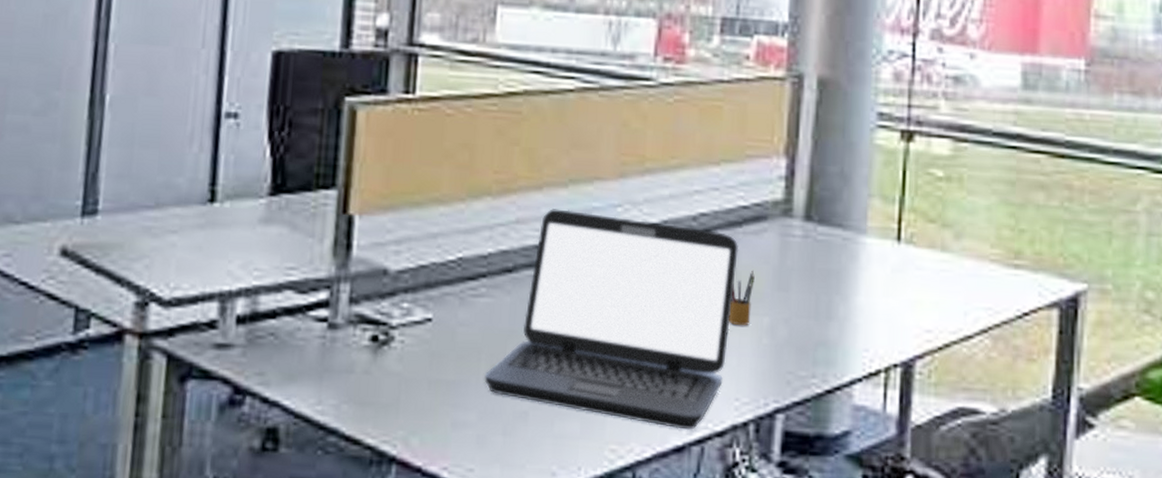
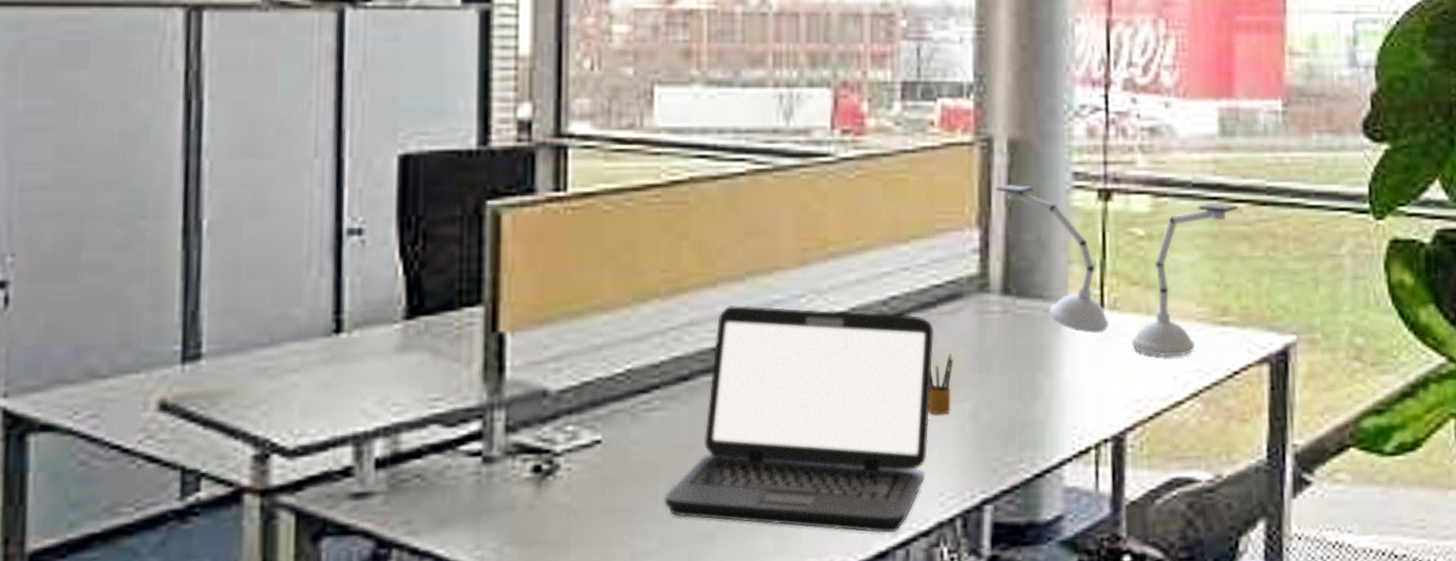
desk lamp: none [803,119,1037,294] -> present [995,184,1239,357]

